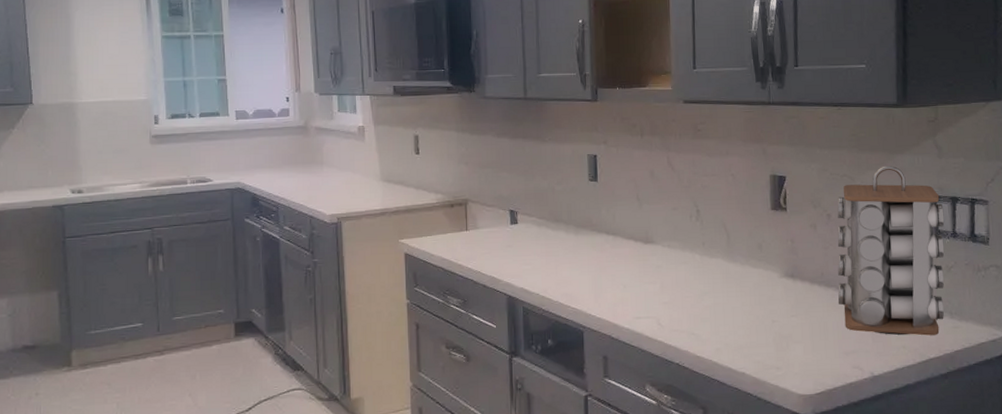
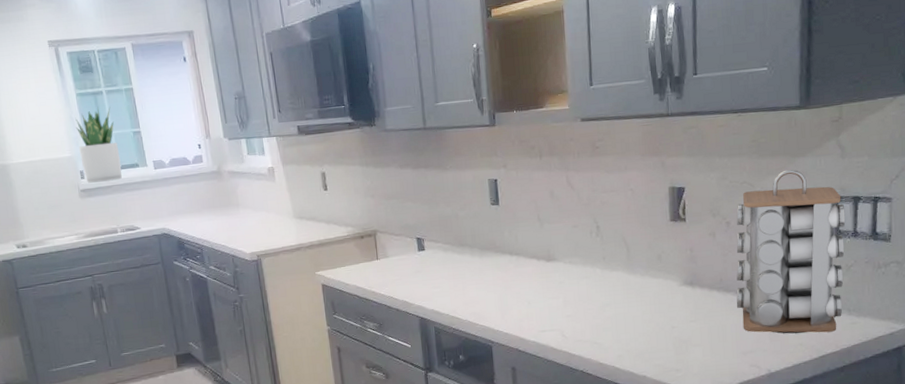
planter: none [156,51,201,129] -> present [75,107,122,183]

